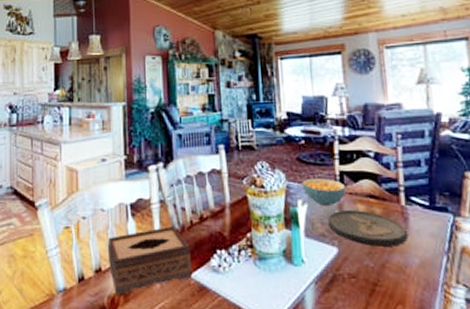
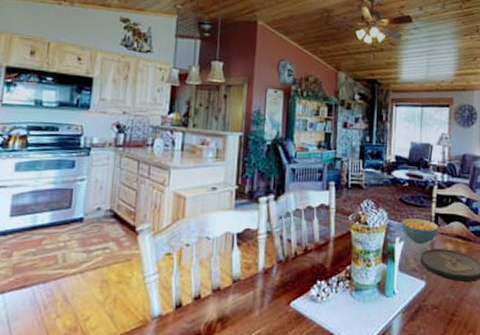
tissue box: present [107,226,192,295] -> none [208,257,292,322]

